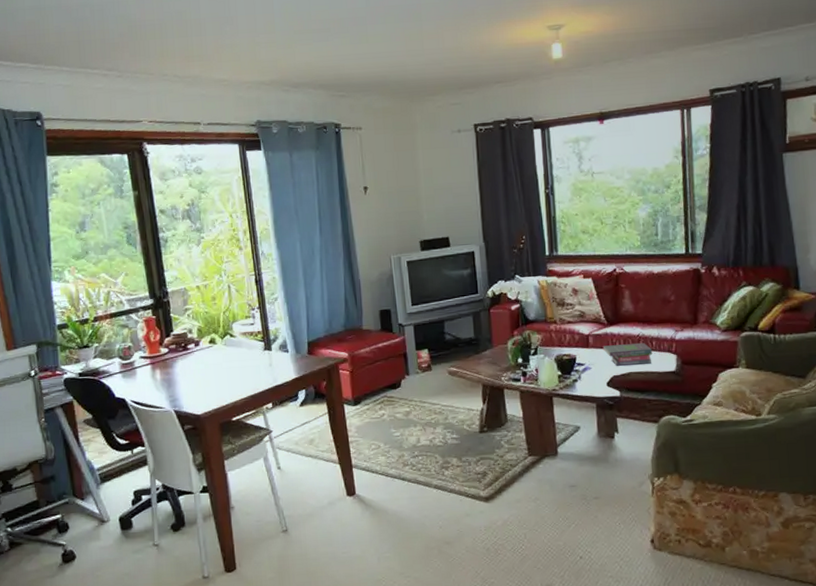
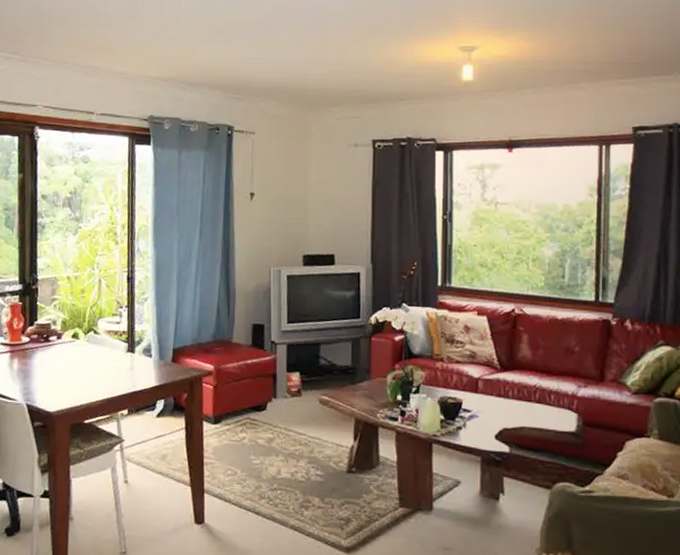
books: present [604,342,653,367] -> none [494,393,550,420]

